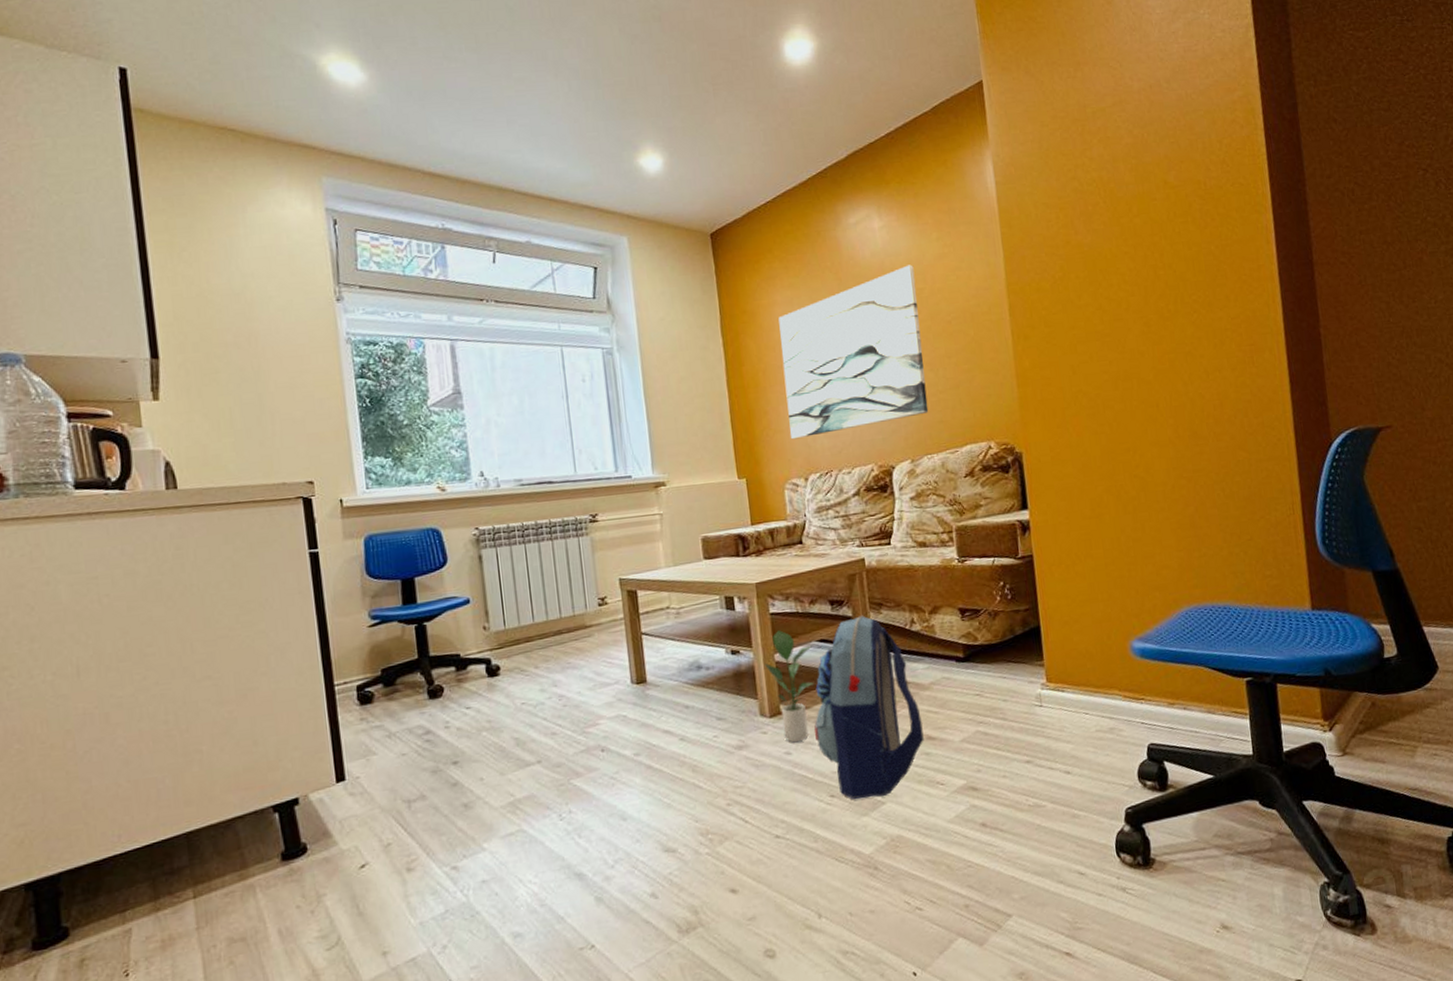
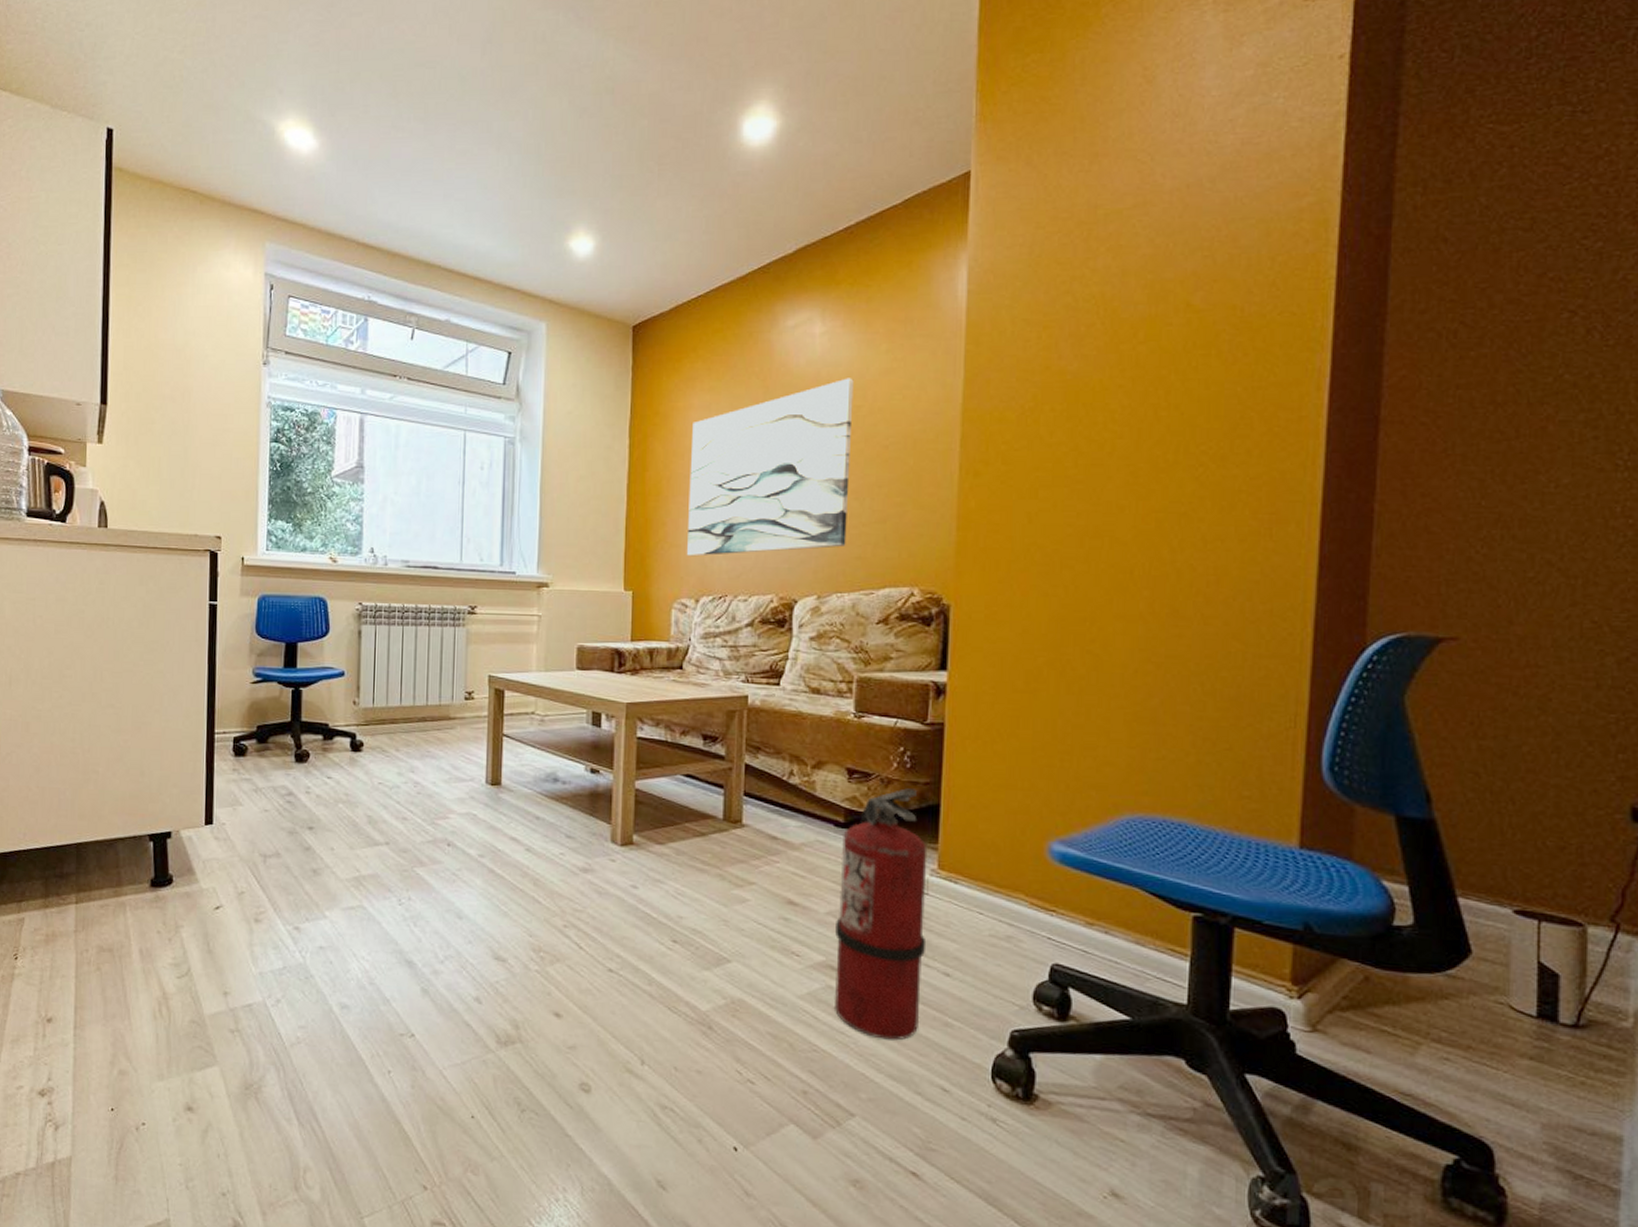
potted plant: present [764,630,814,743] -> none [623,757,676,878]
backpack: present [814,615,924,799] -> none [665,756,785,954]
fire extinguisher: none [964,616,1052,842] -> present [834,788,928,1041]

